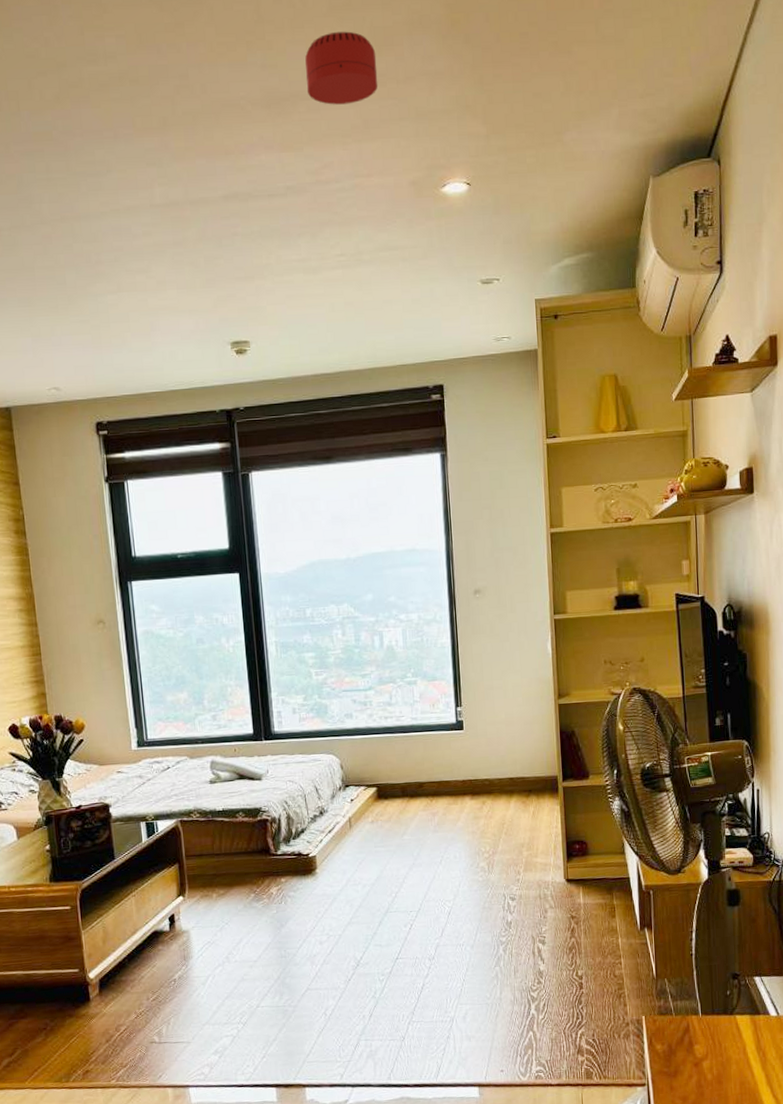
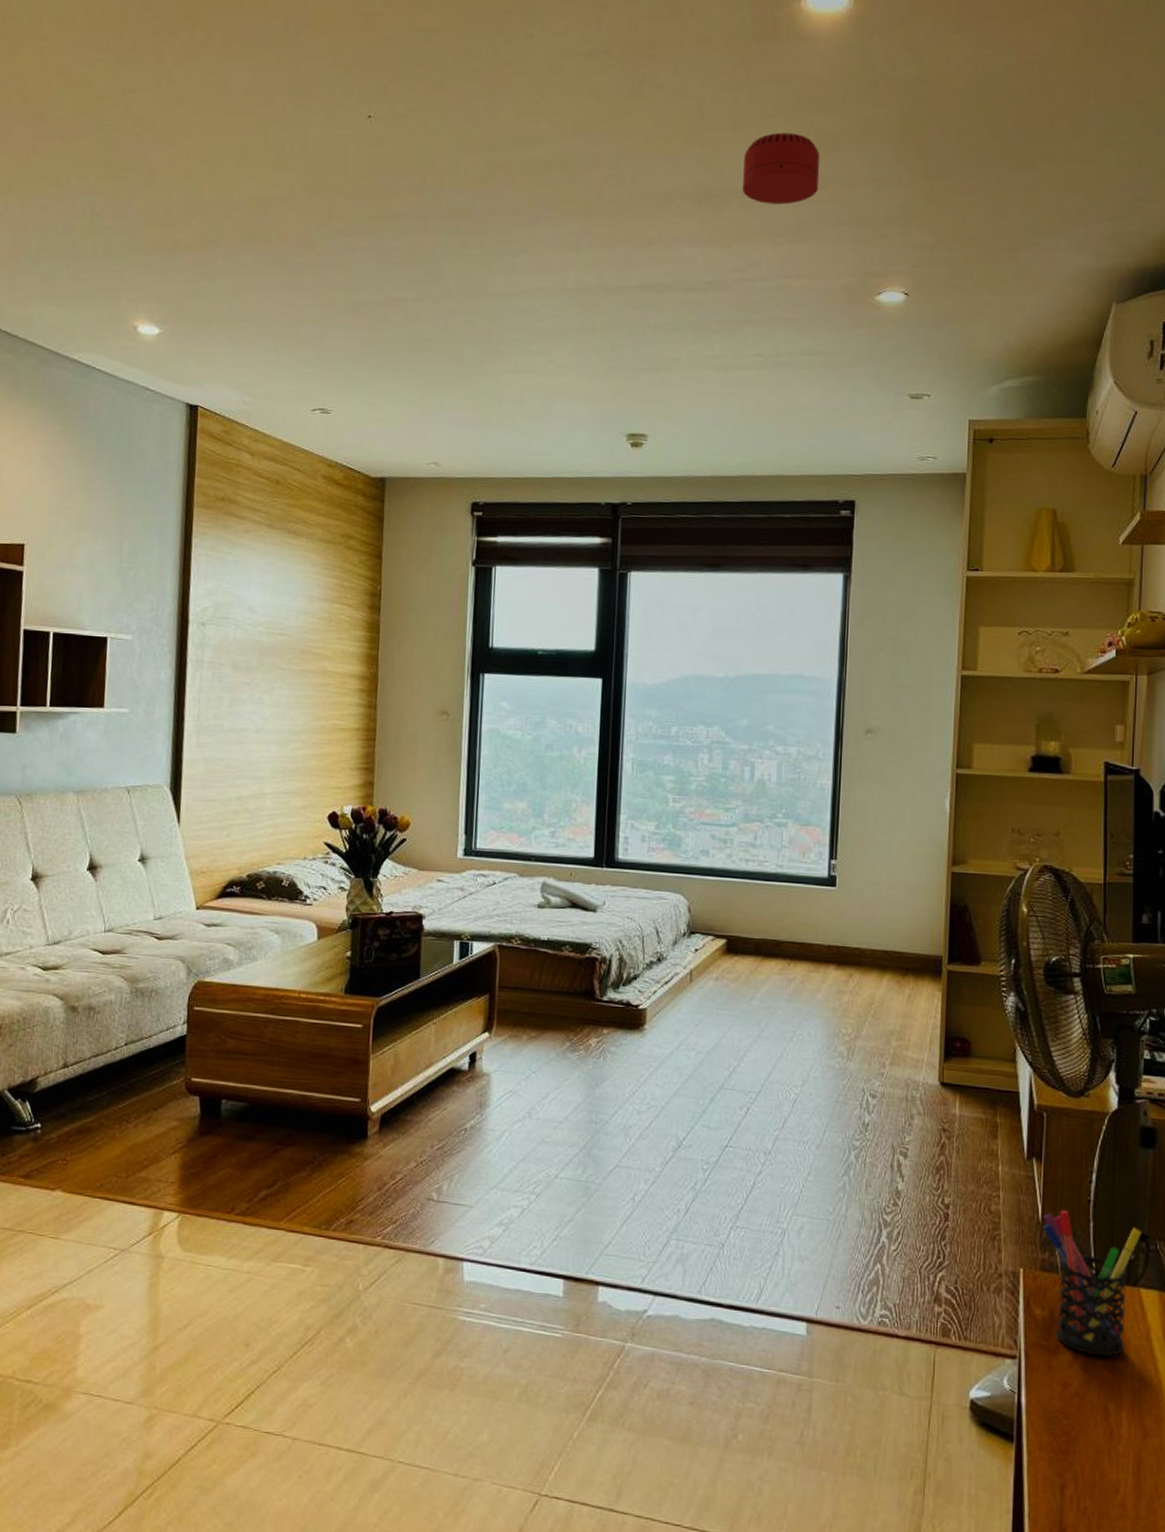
pen holder: none [657,965,734,1073] -> present [1043,1210,1142,1357]

